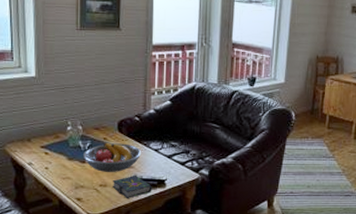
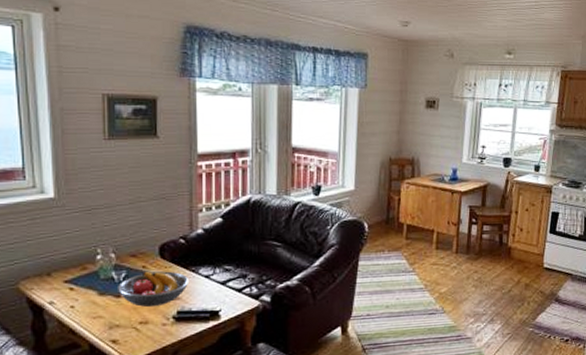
book: present [112,176,152,198] -> none [154,308,204,336]

